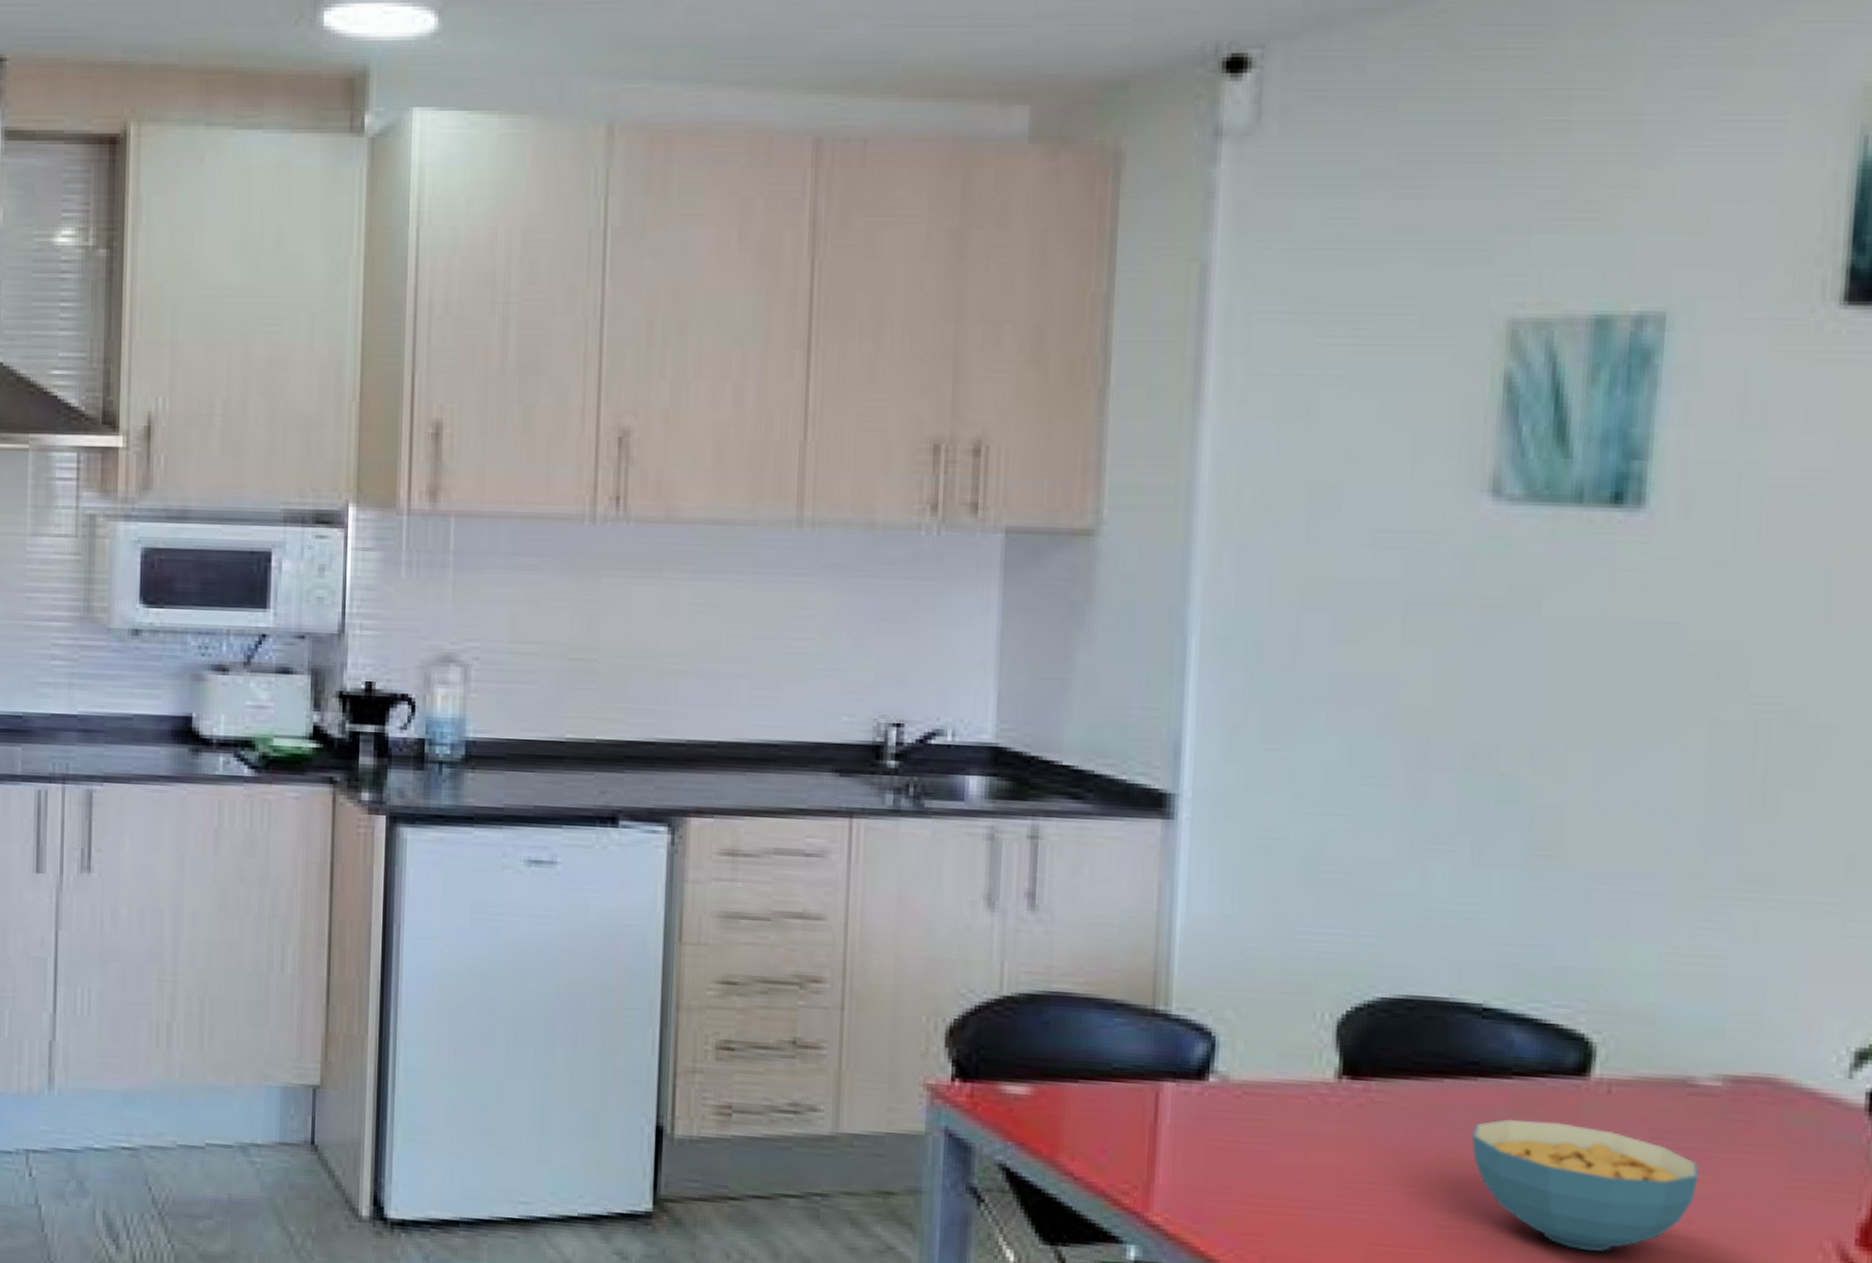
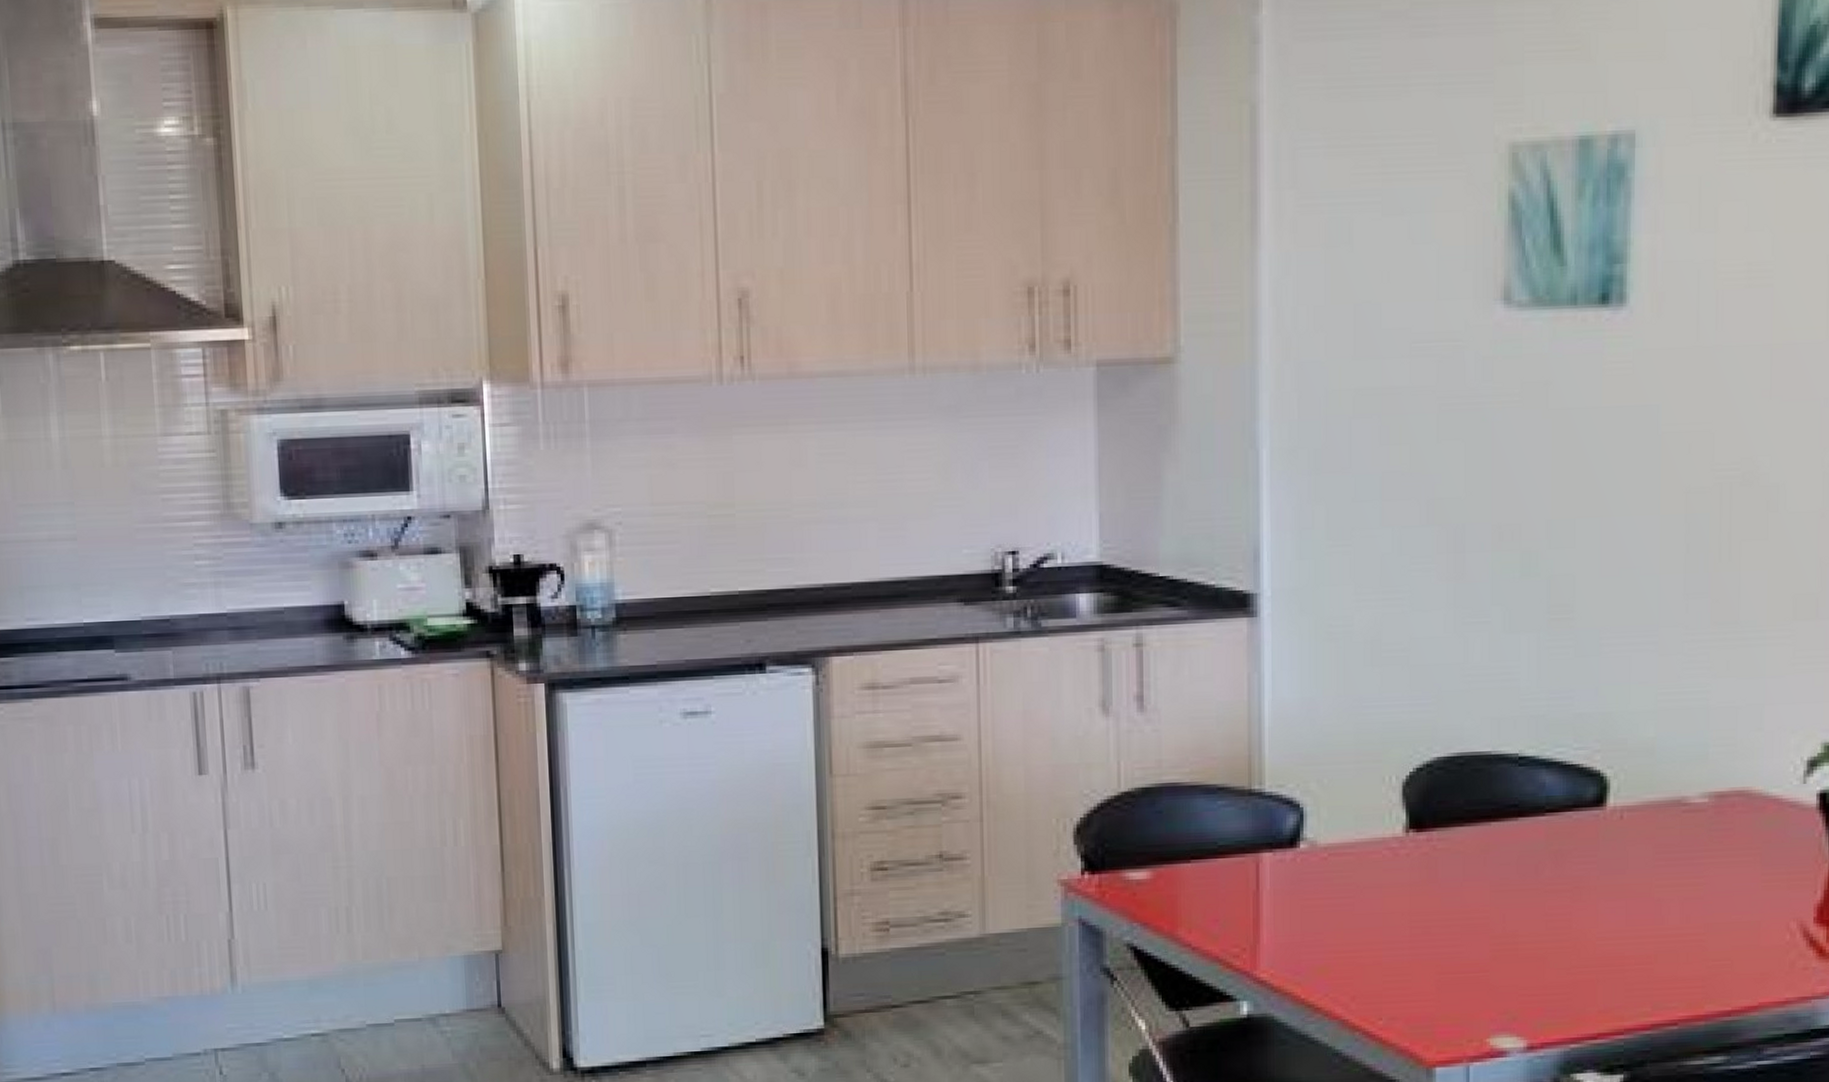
cereal bowl: present [1471,1118,1700,1252] -> none [1515,848,1695,956]

